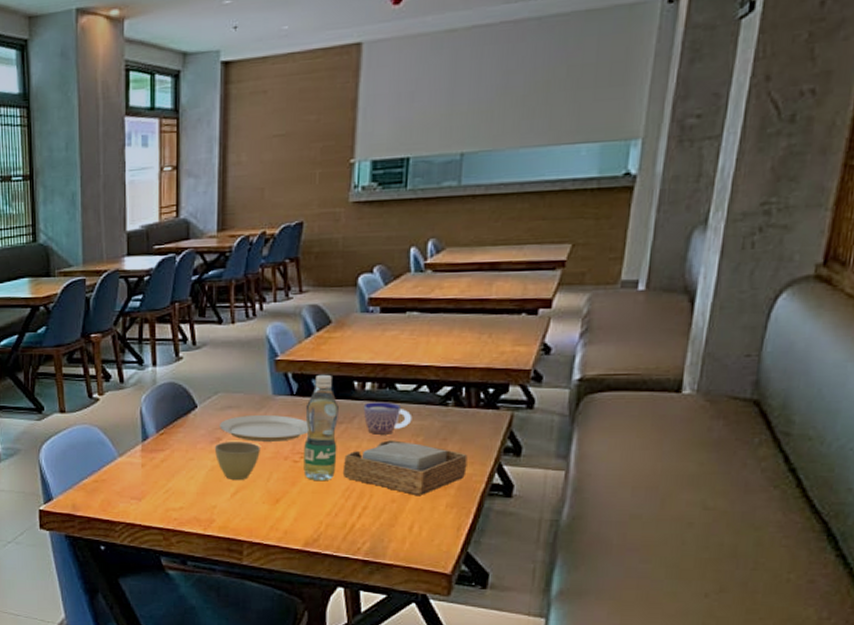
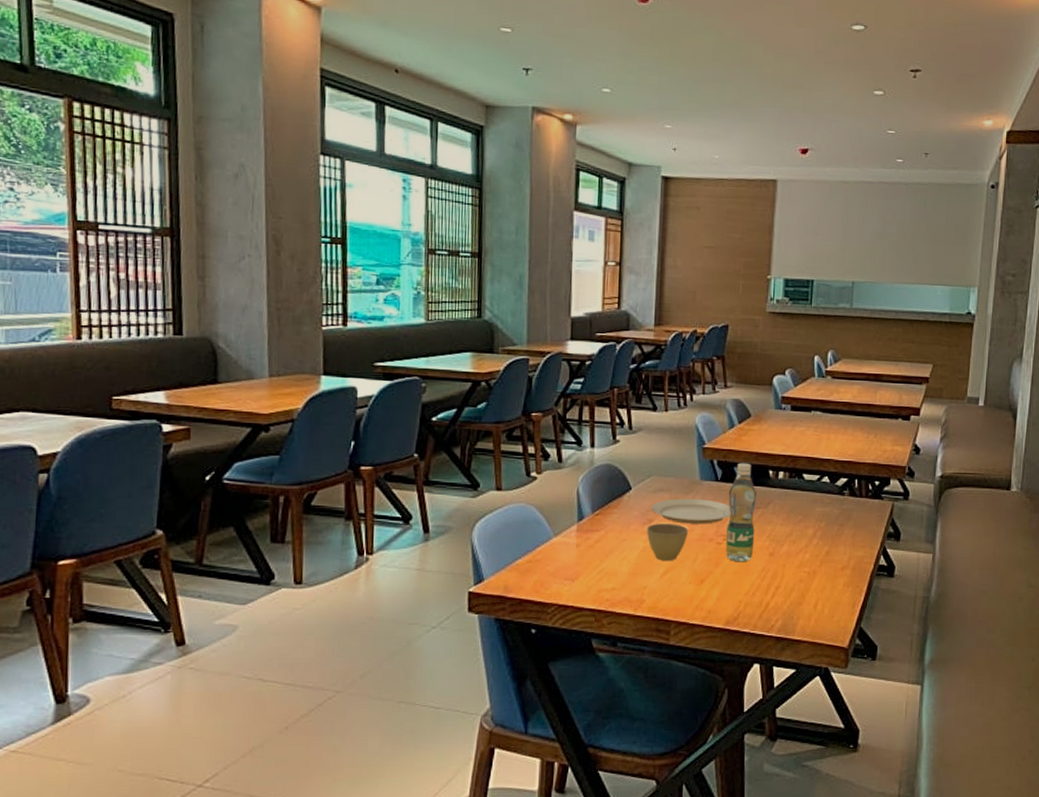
napkin holder: present [342,440,468,495] -> none [759,525,860,575]
cup: present [363,402,412,435] -> none [776,490,817,520]

